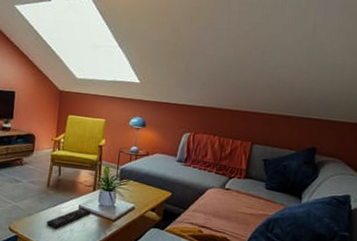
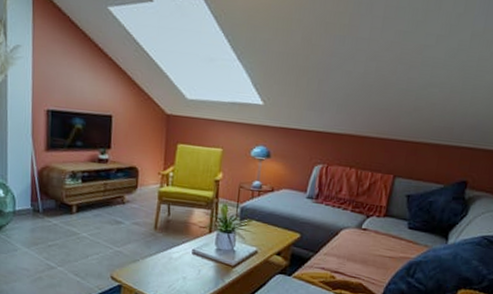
remote control: present [46,208,91,229] -> none [154,252,207,276]

